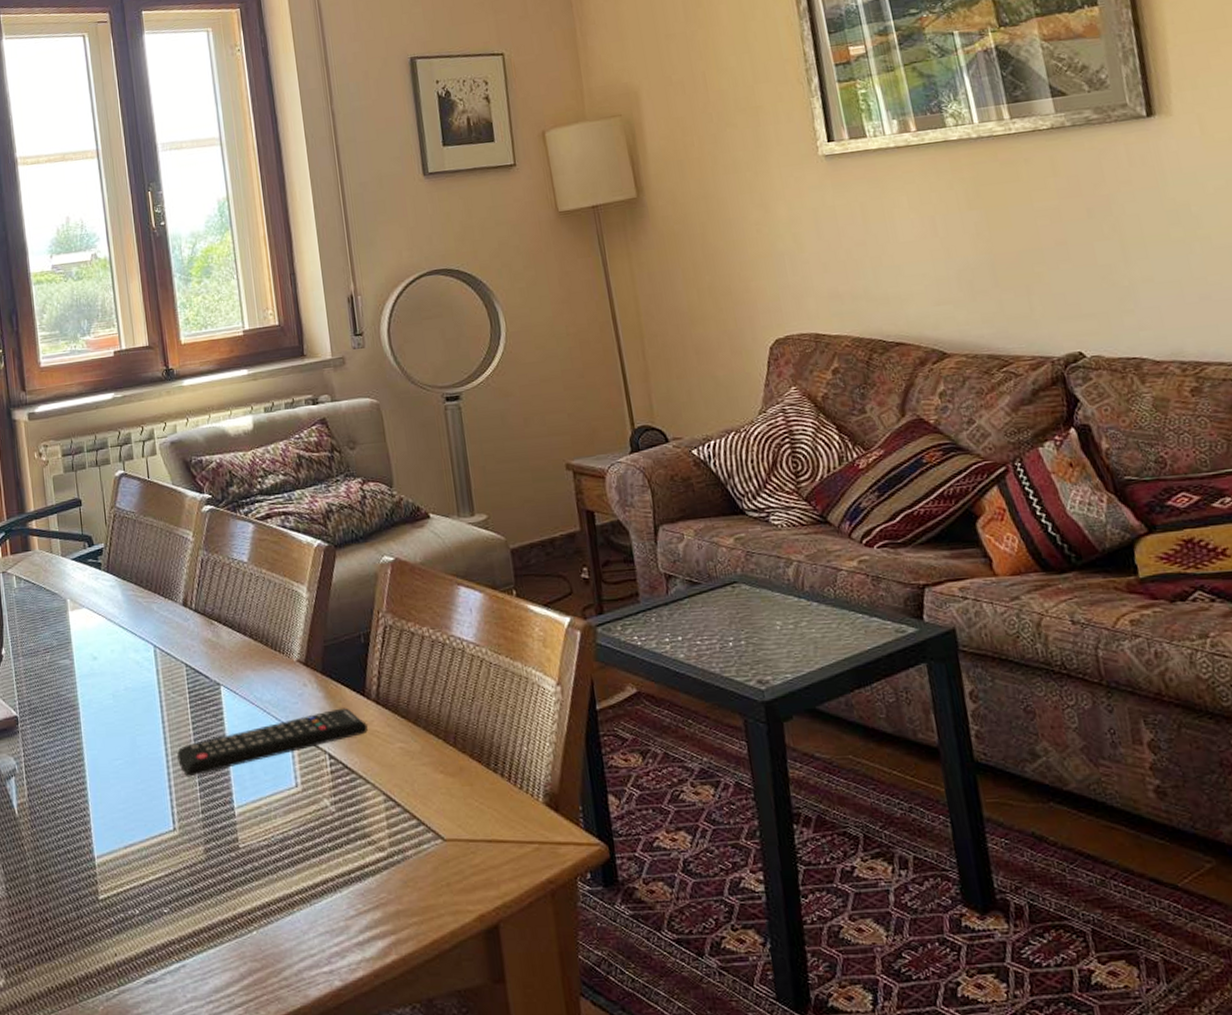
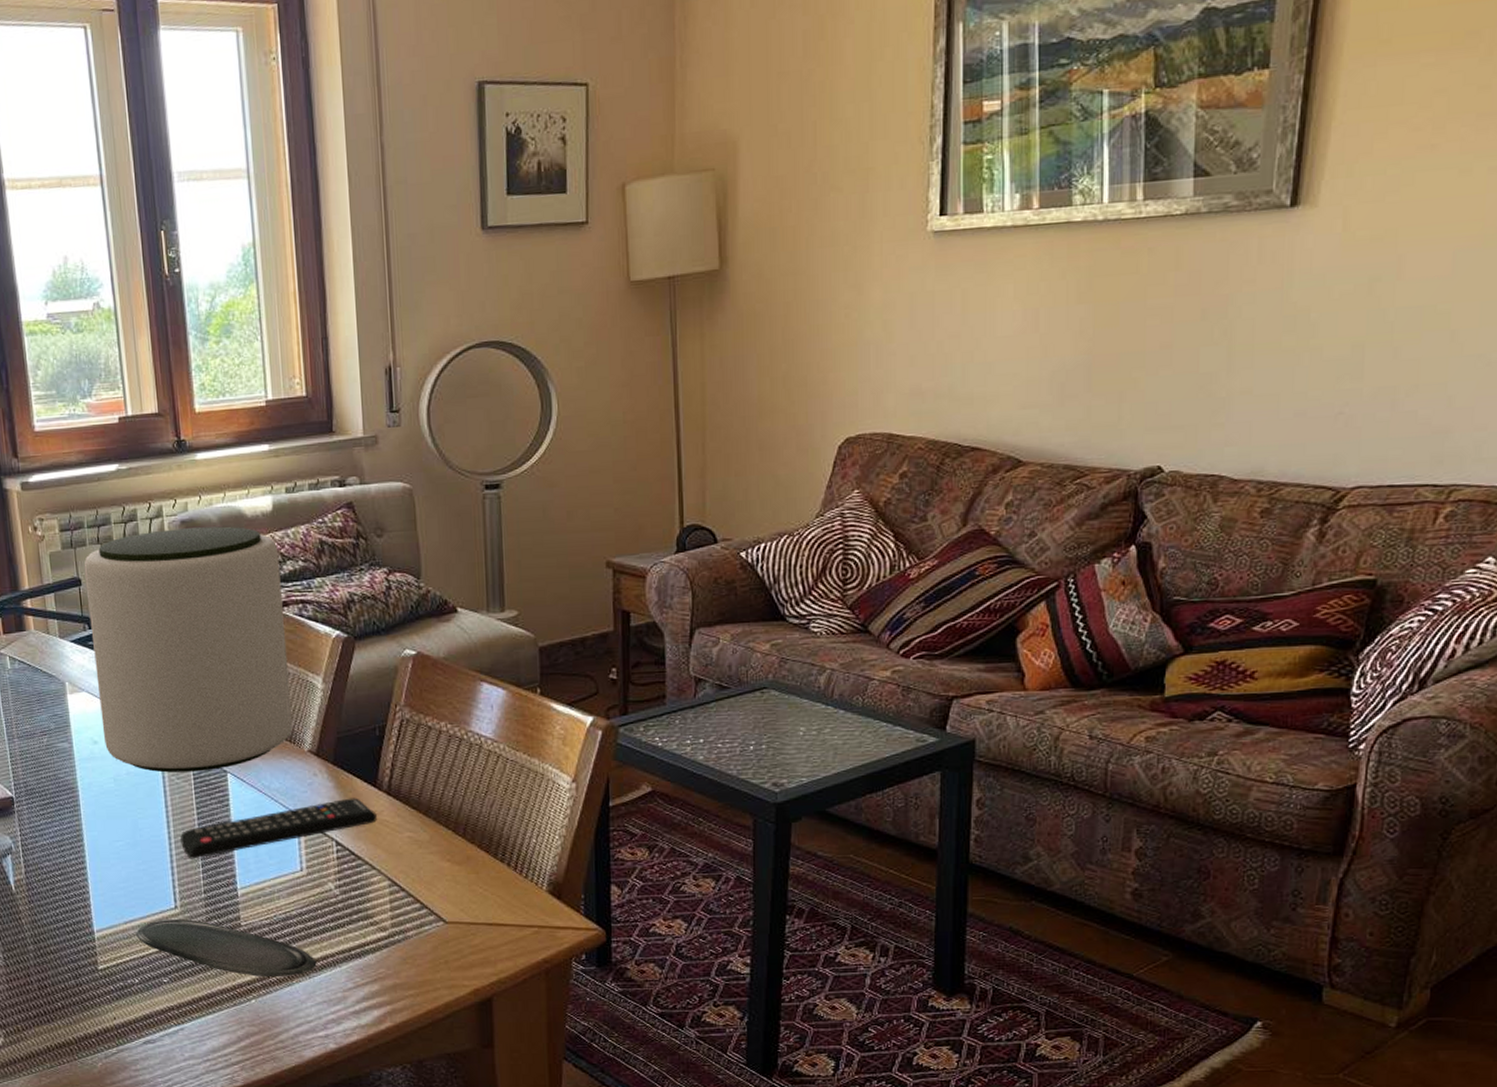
plant pot: none [84,445,281,687] -> present [84,526,292,773]
oval tray: none [135,842,317,906] -> present [135,919,317,978]

